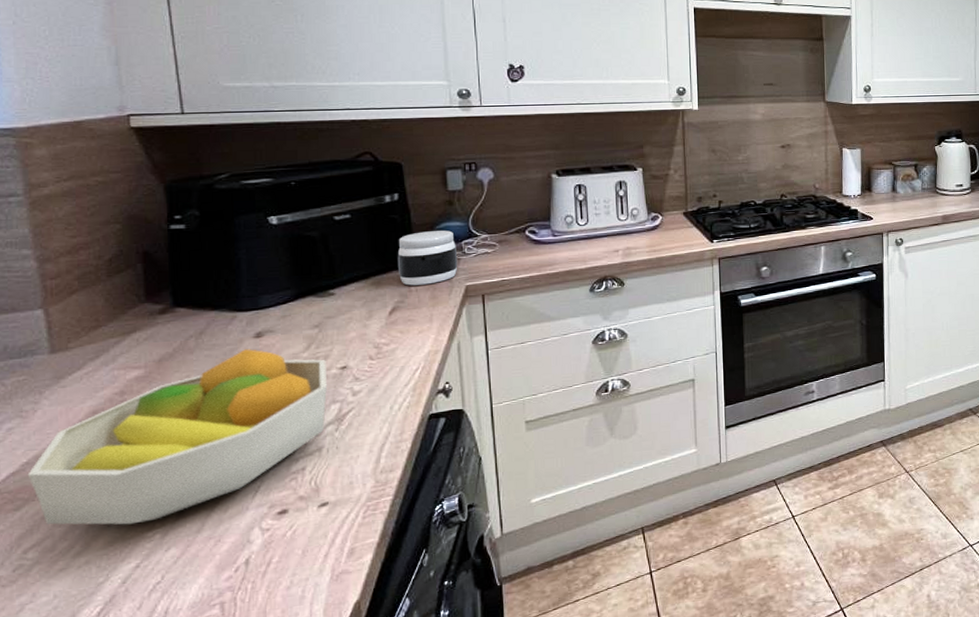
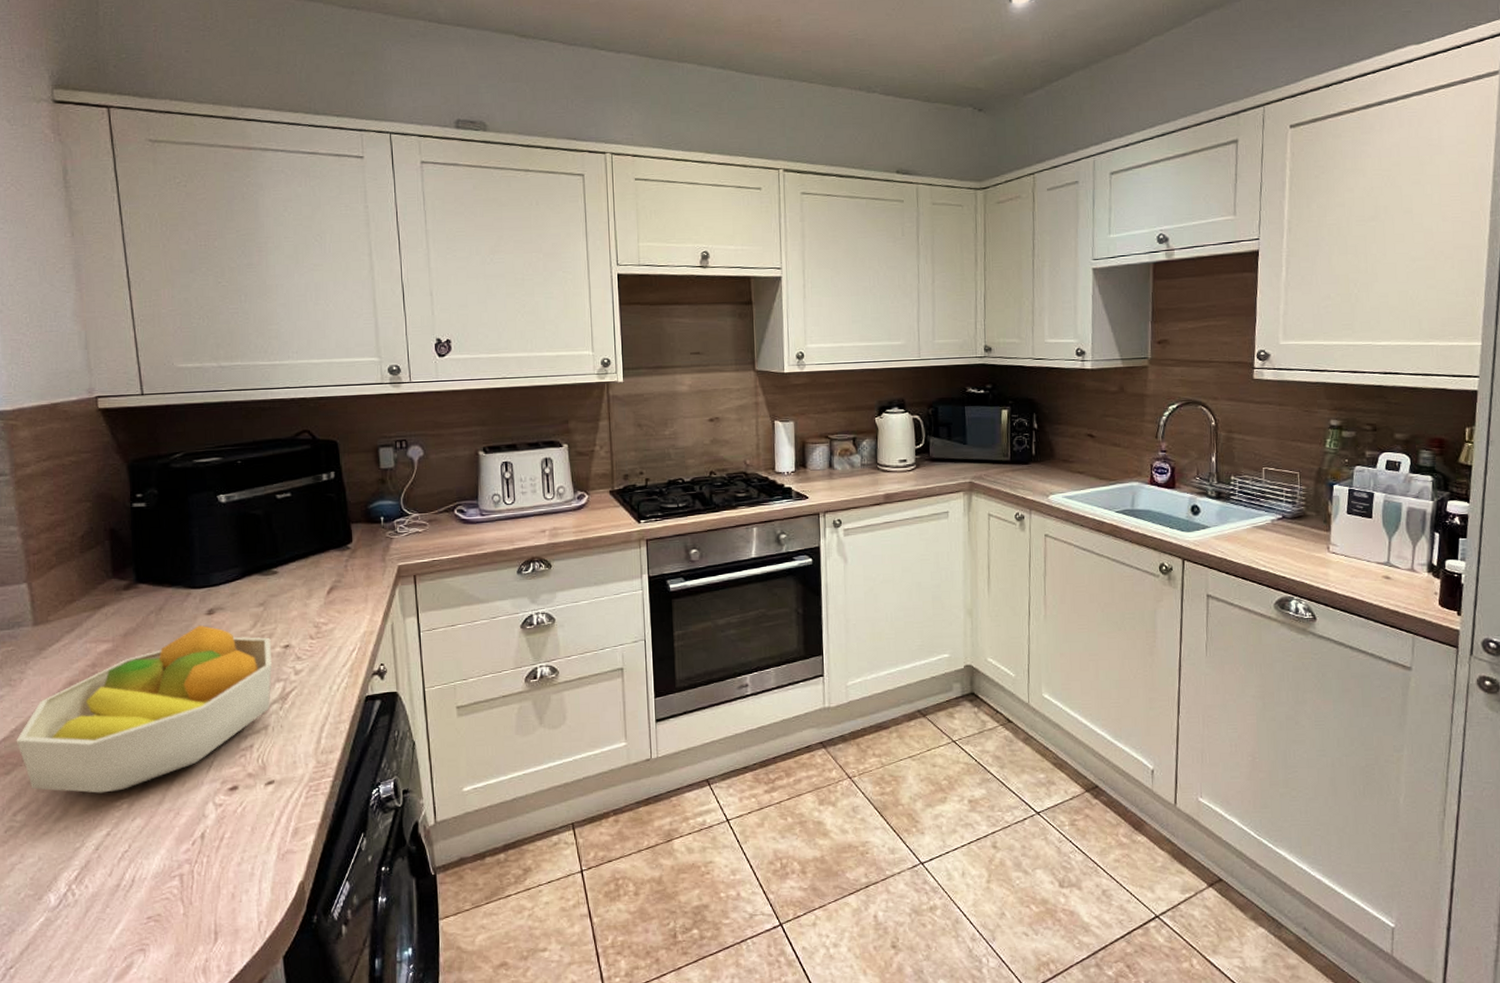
jar: present [397,230,458,286] -> none [334,509,391,565]

